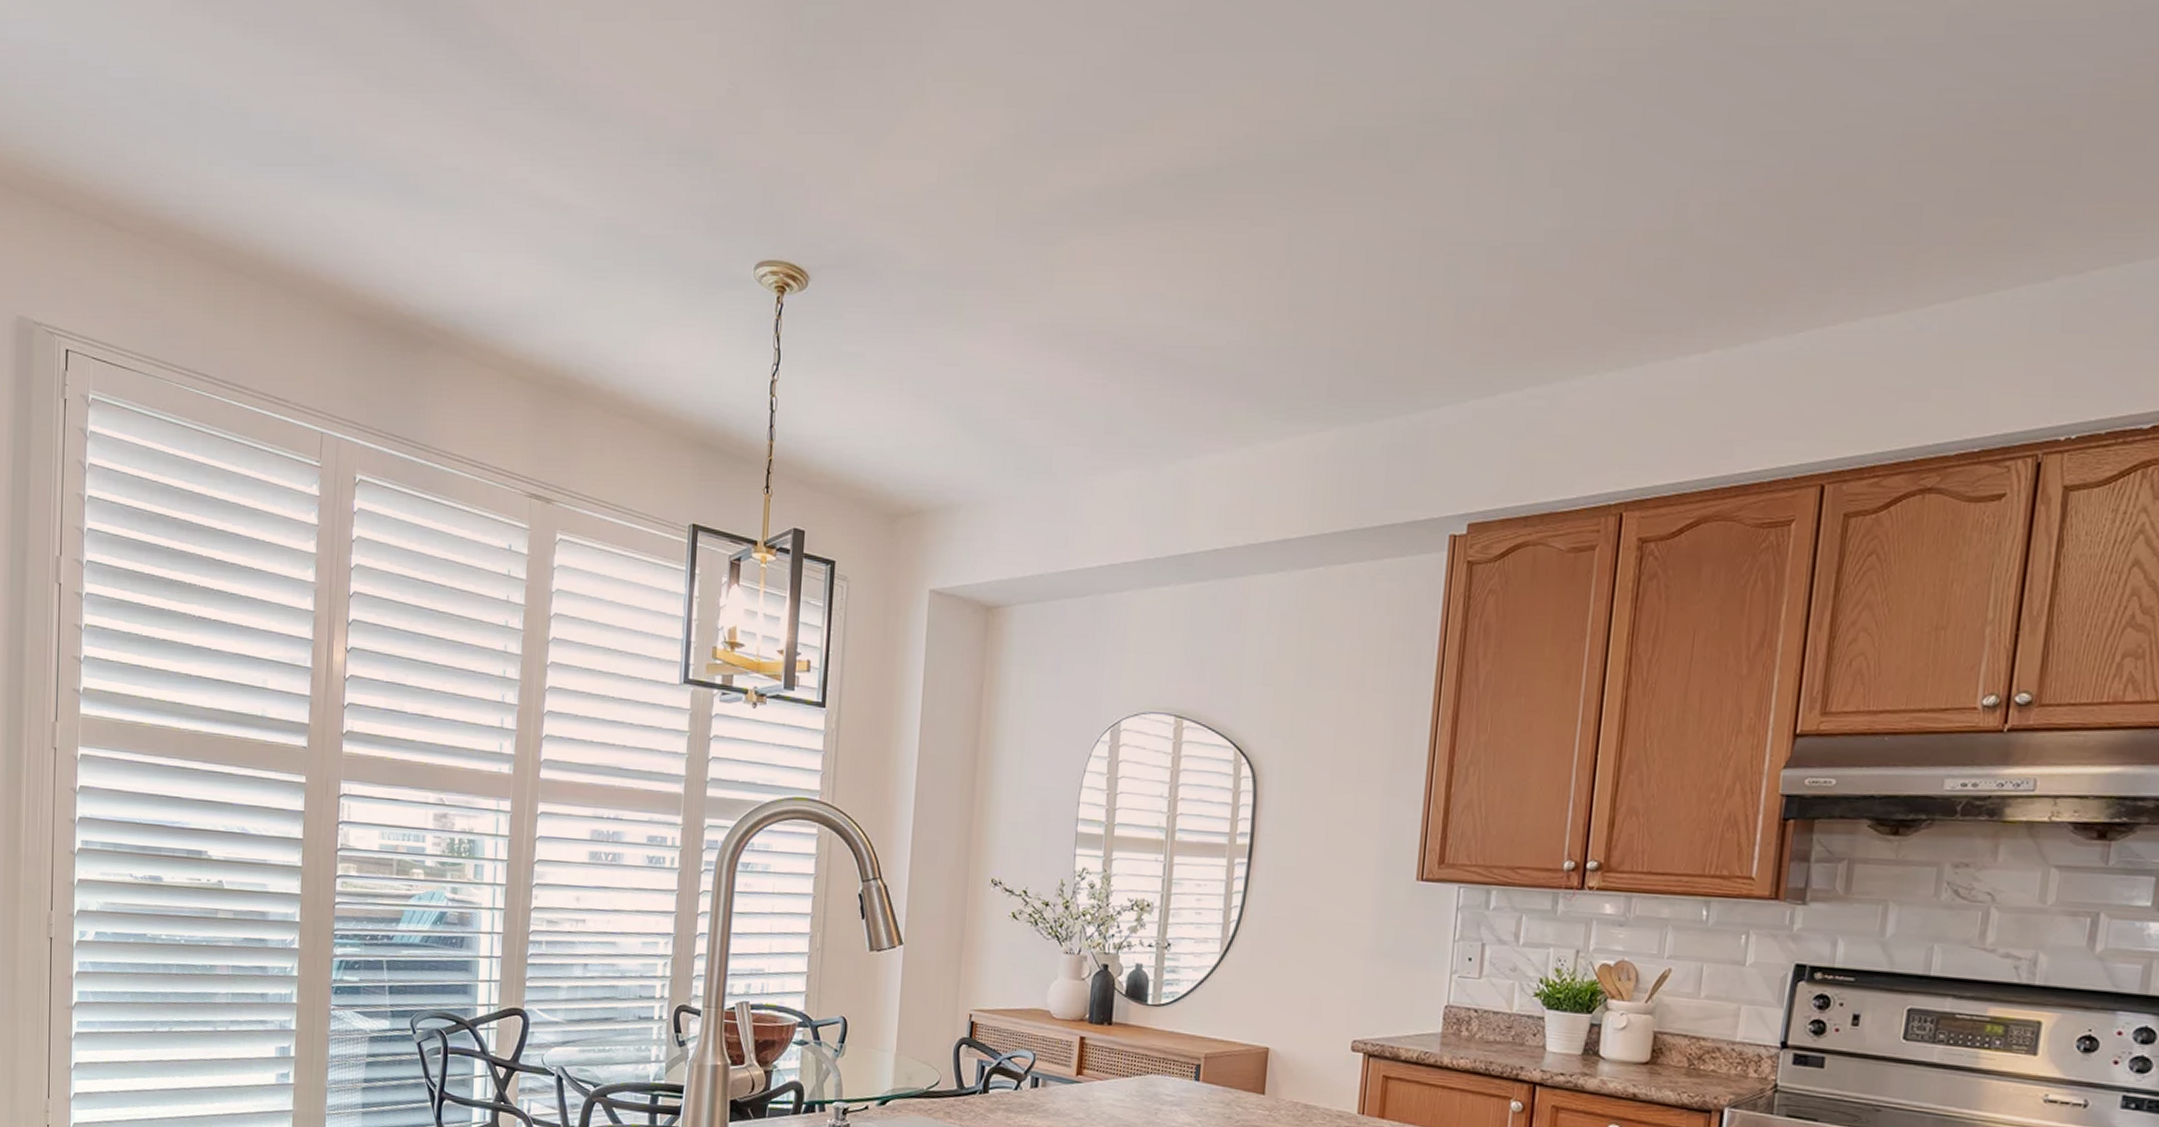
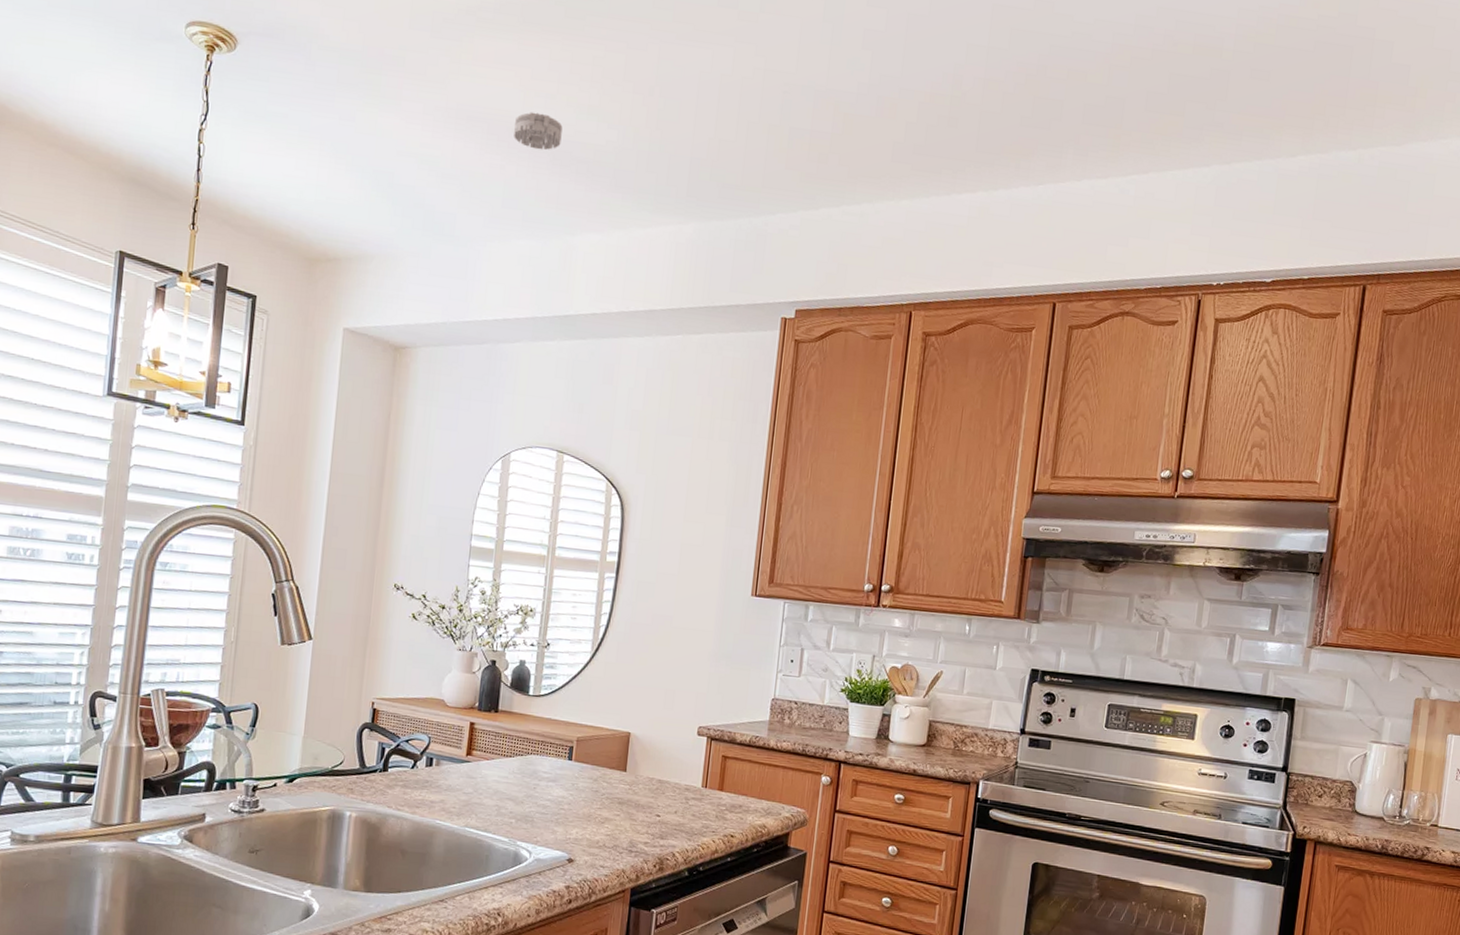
smoke detector: none [1117,317,1175,361] -> present [514,111,563,150]

